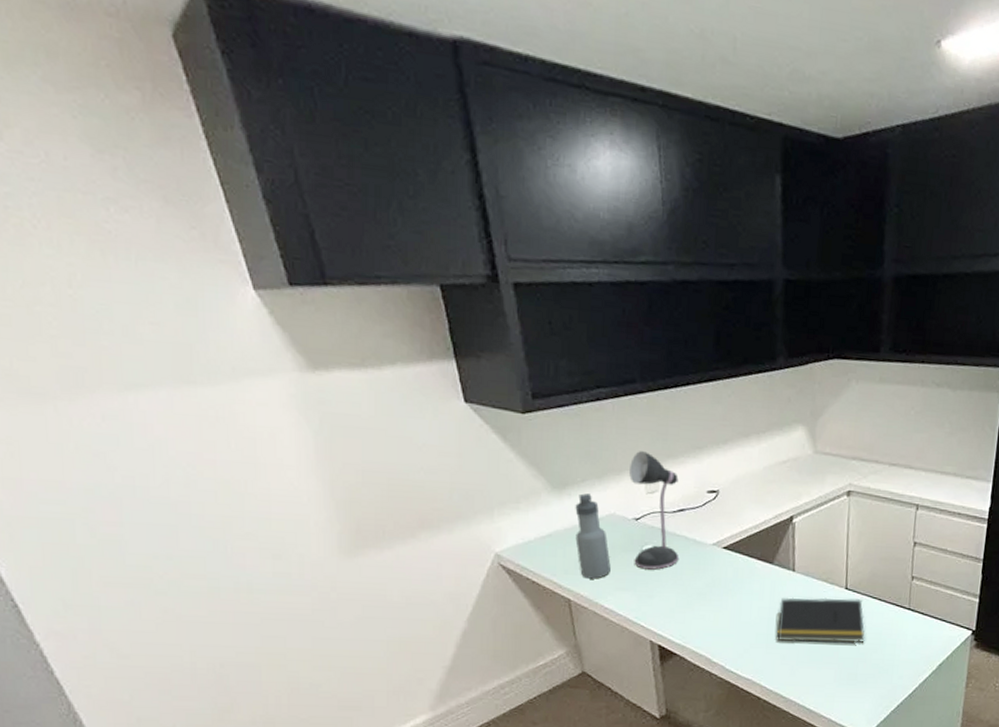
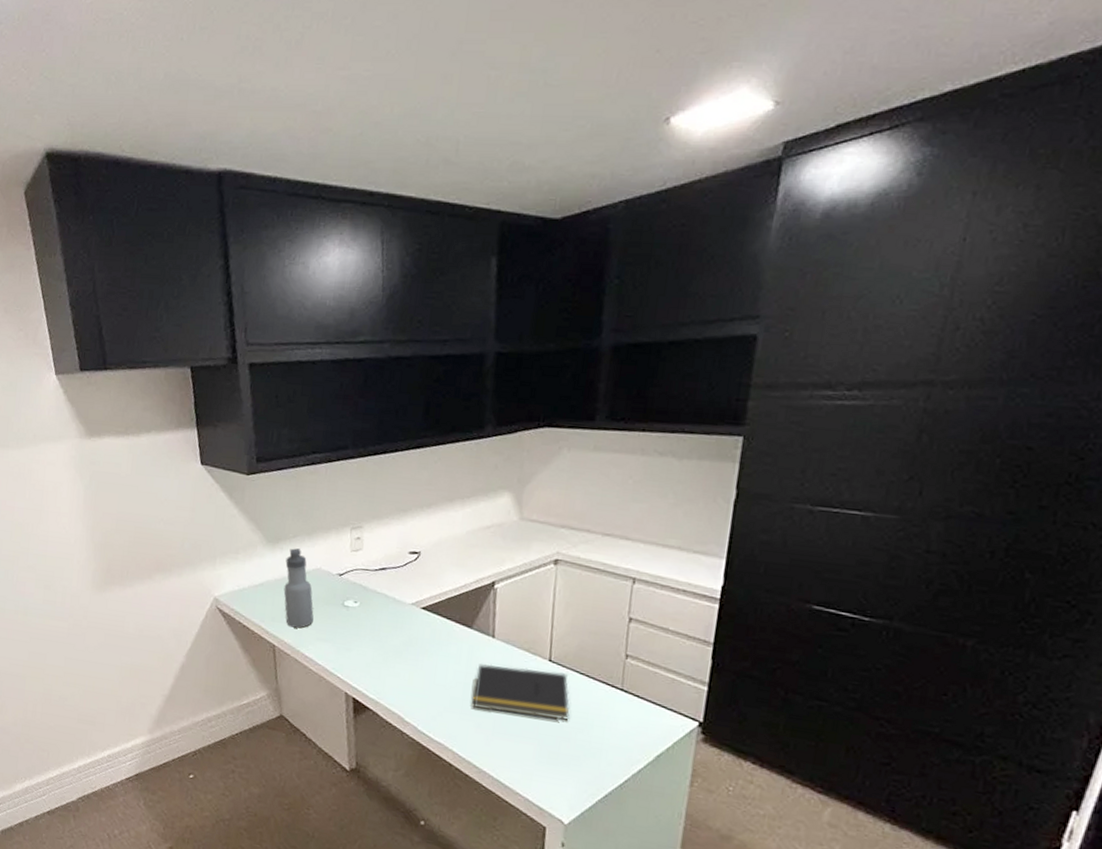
desk lamp: present [629,451,680,570] -> none [335,511,382,625]

